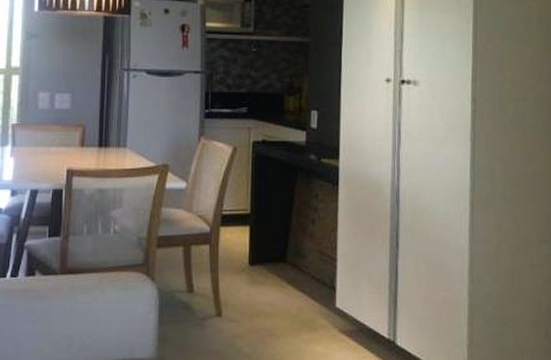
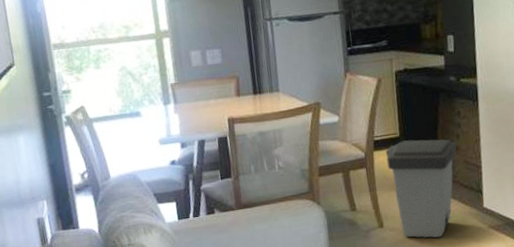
trash can: none [234,219,311,336] -> present [386,139,457,238]

